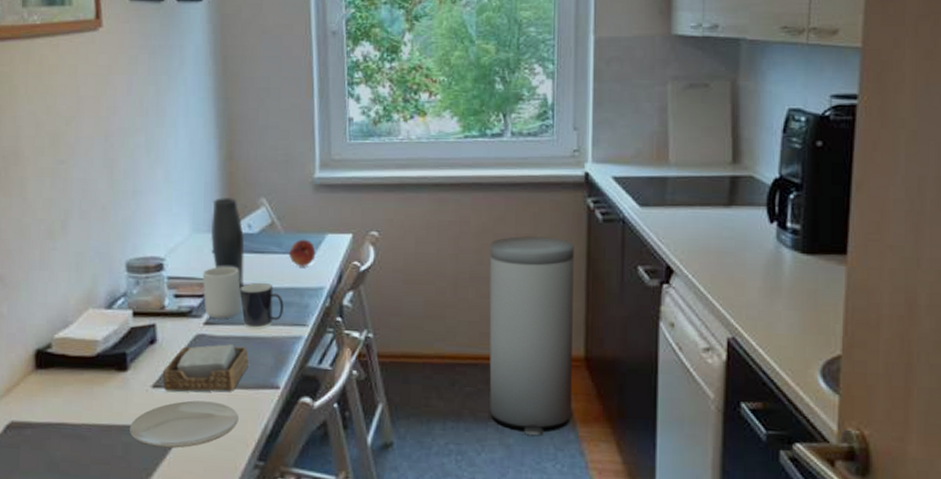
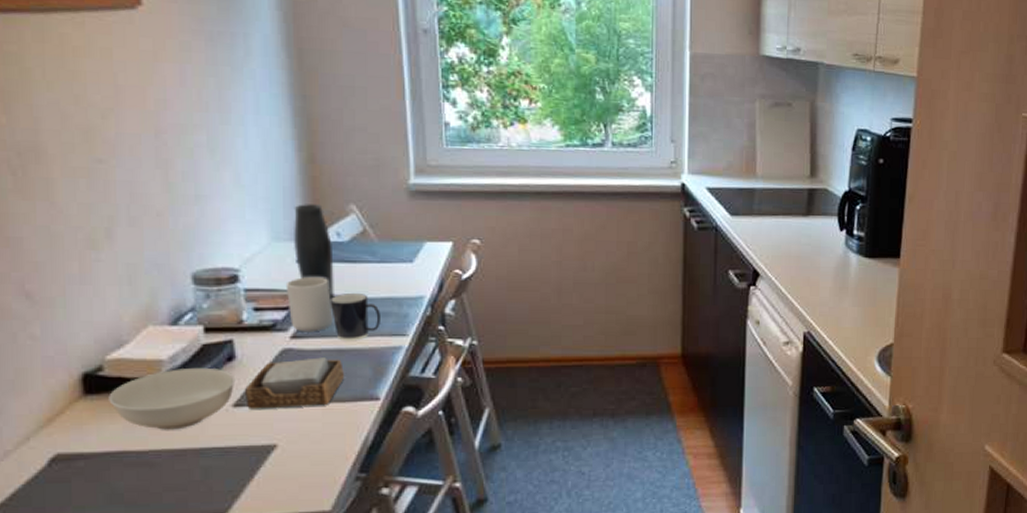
bowl: none [54,348,156,406] -> present [108,367,236,430]
plate: present [130,400,239,448] -> none [209,417,335,468]
fruit: present [288,239,316,266] -> none [383,247,414,275]
pedal bin: present [489,236,574,437] -> none [592,243,672,429]

